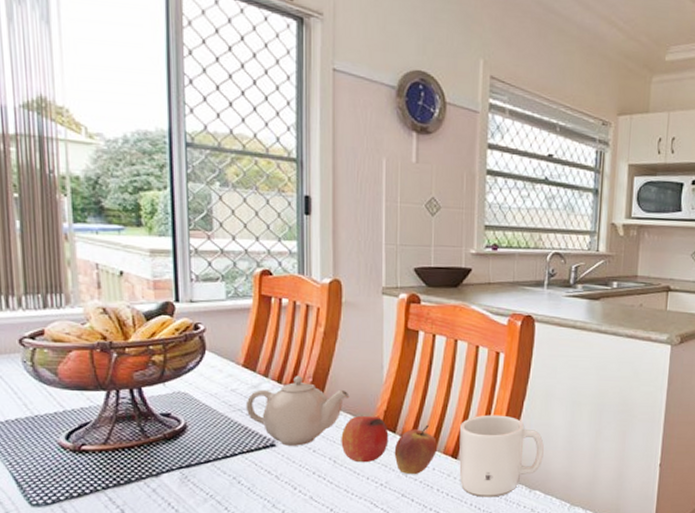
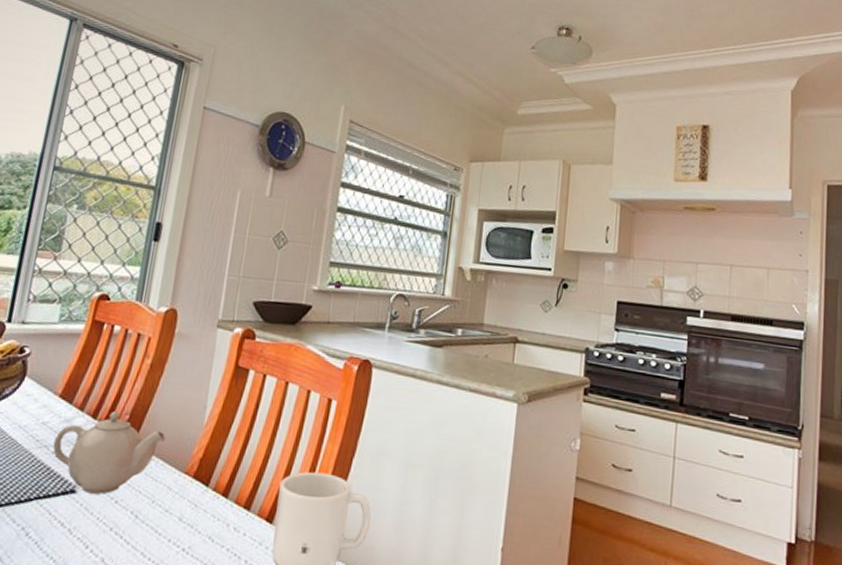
fruit: present [341,415,389,463] -> none [146,463,201,521]
fruit: present [394,424,438,475] -> none [203,478,253,540]

